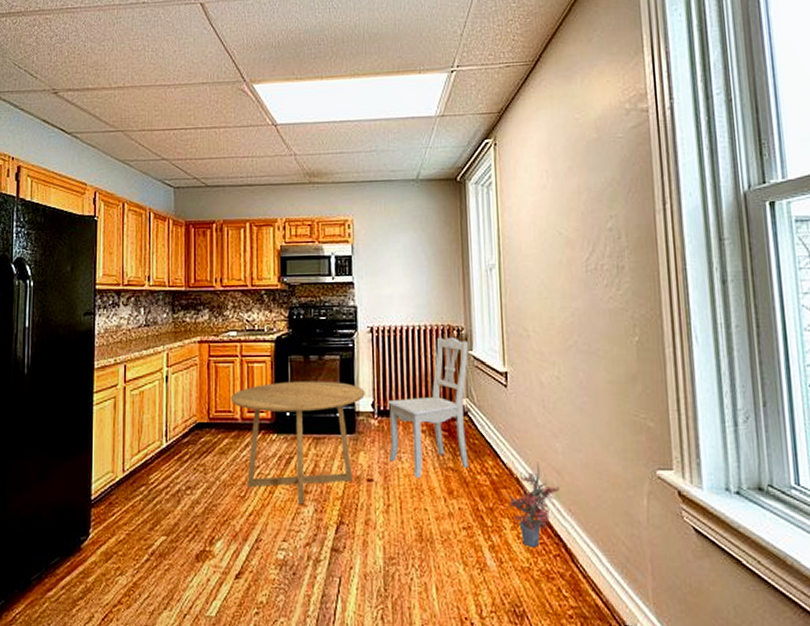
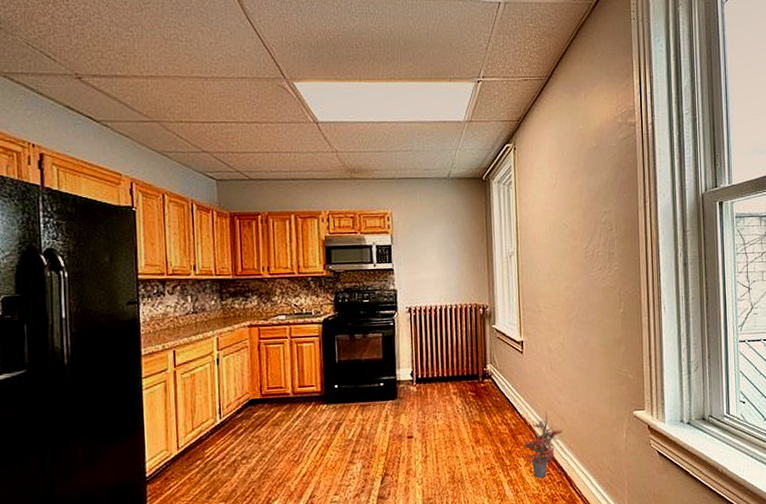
round table: present [230,381,366,505] -> none [281,356,406,463]
dining chair: present [387,337,469,479] -> none [424,314,492,433]

